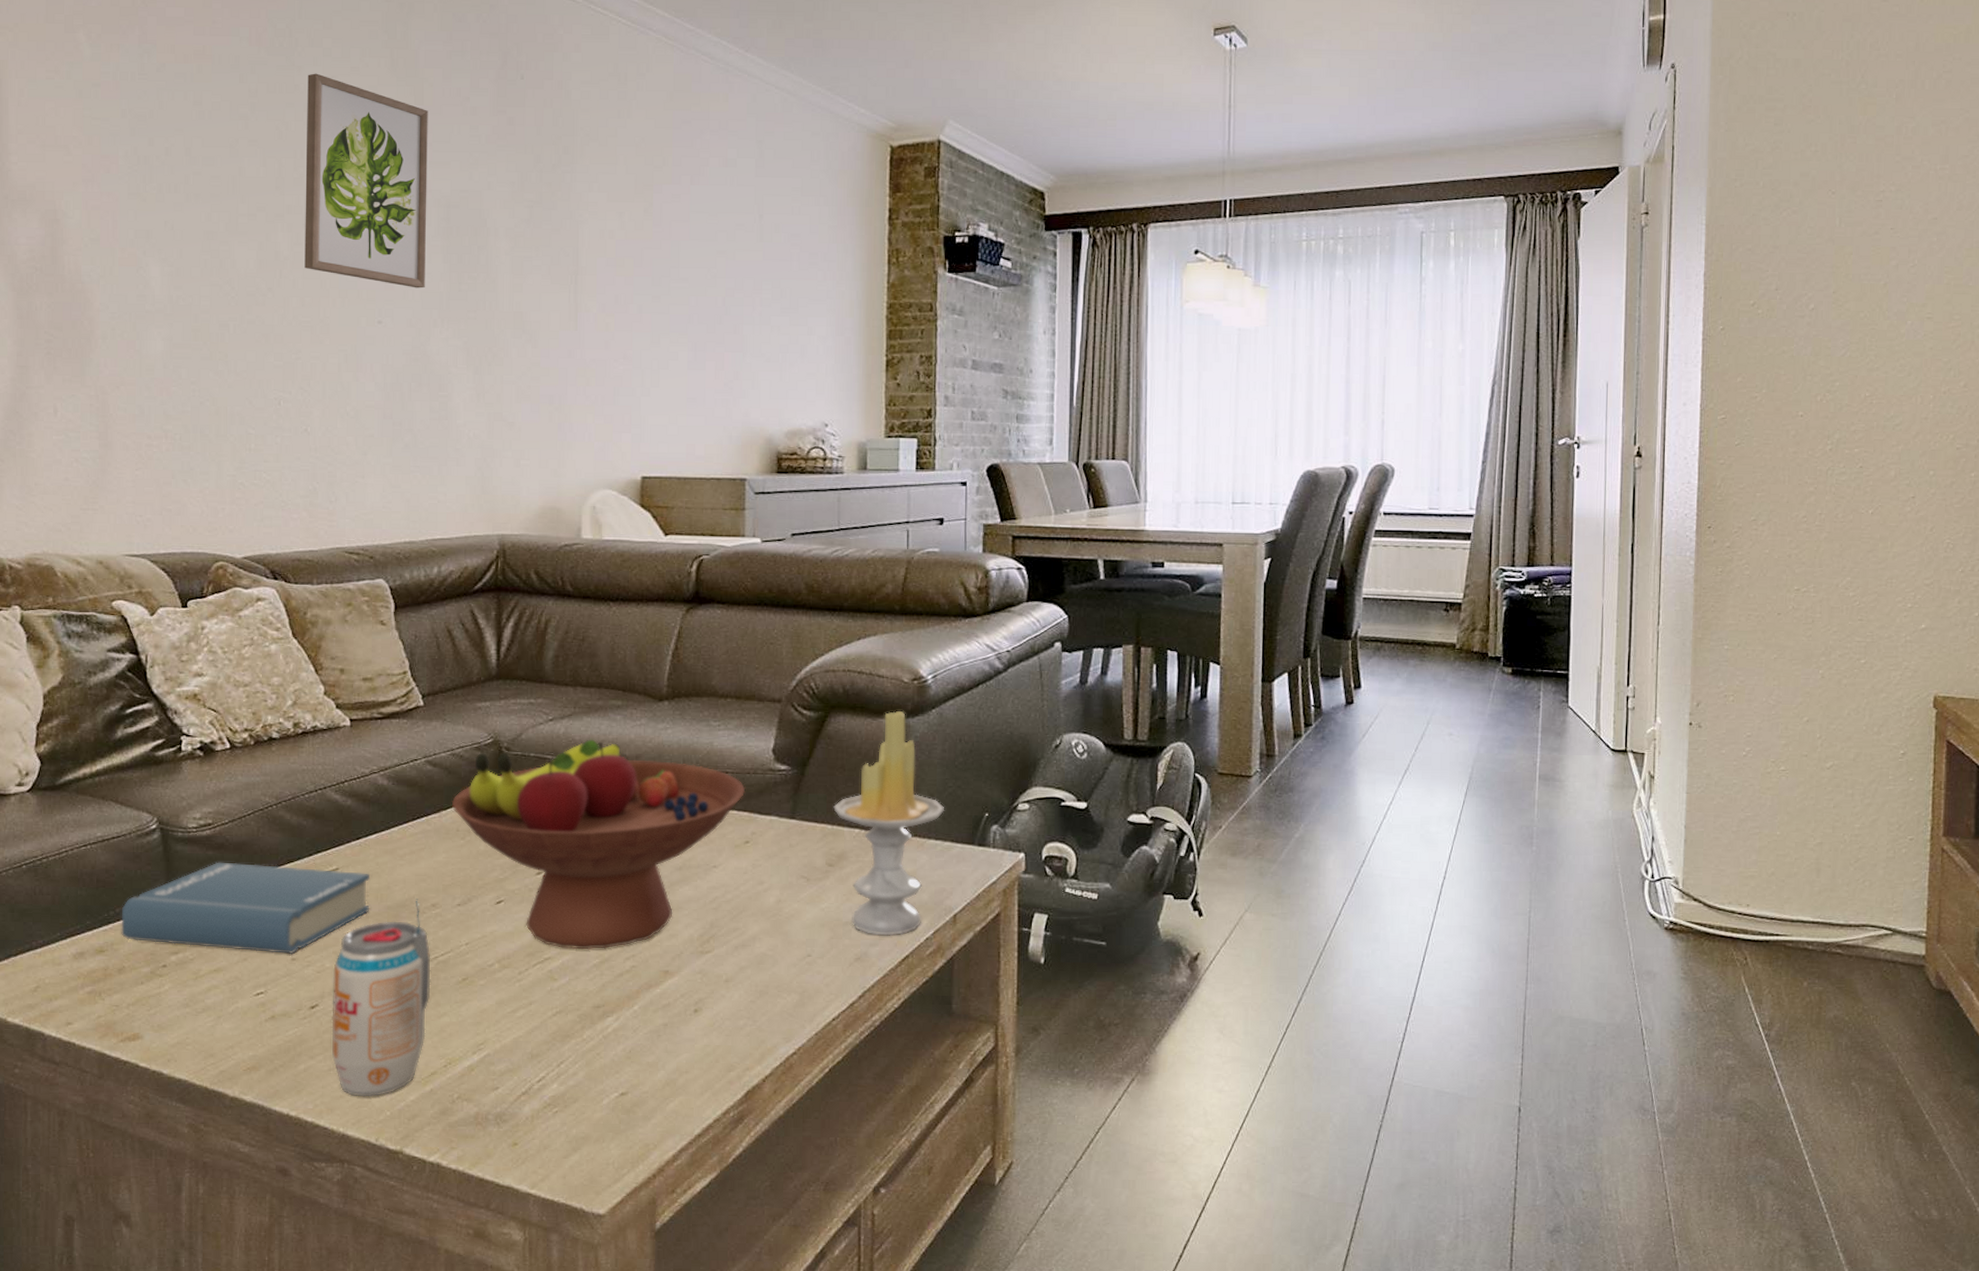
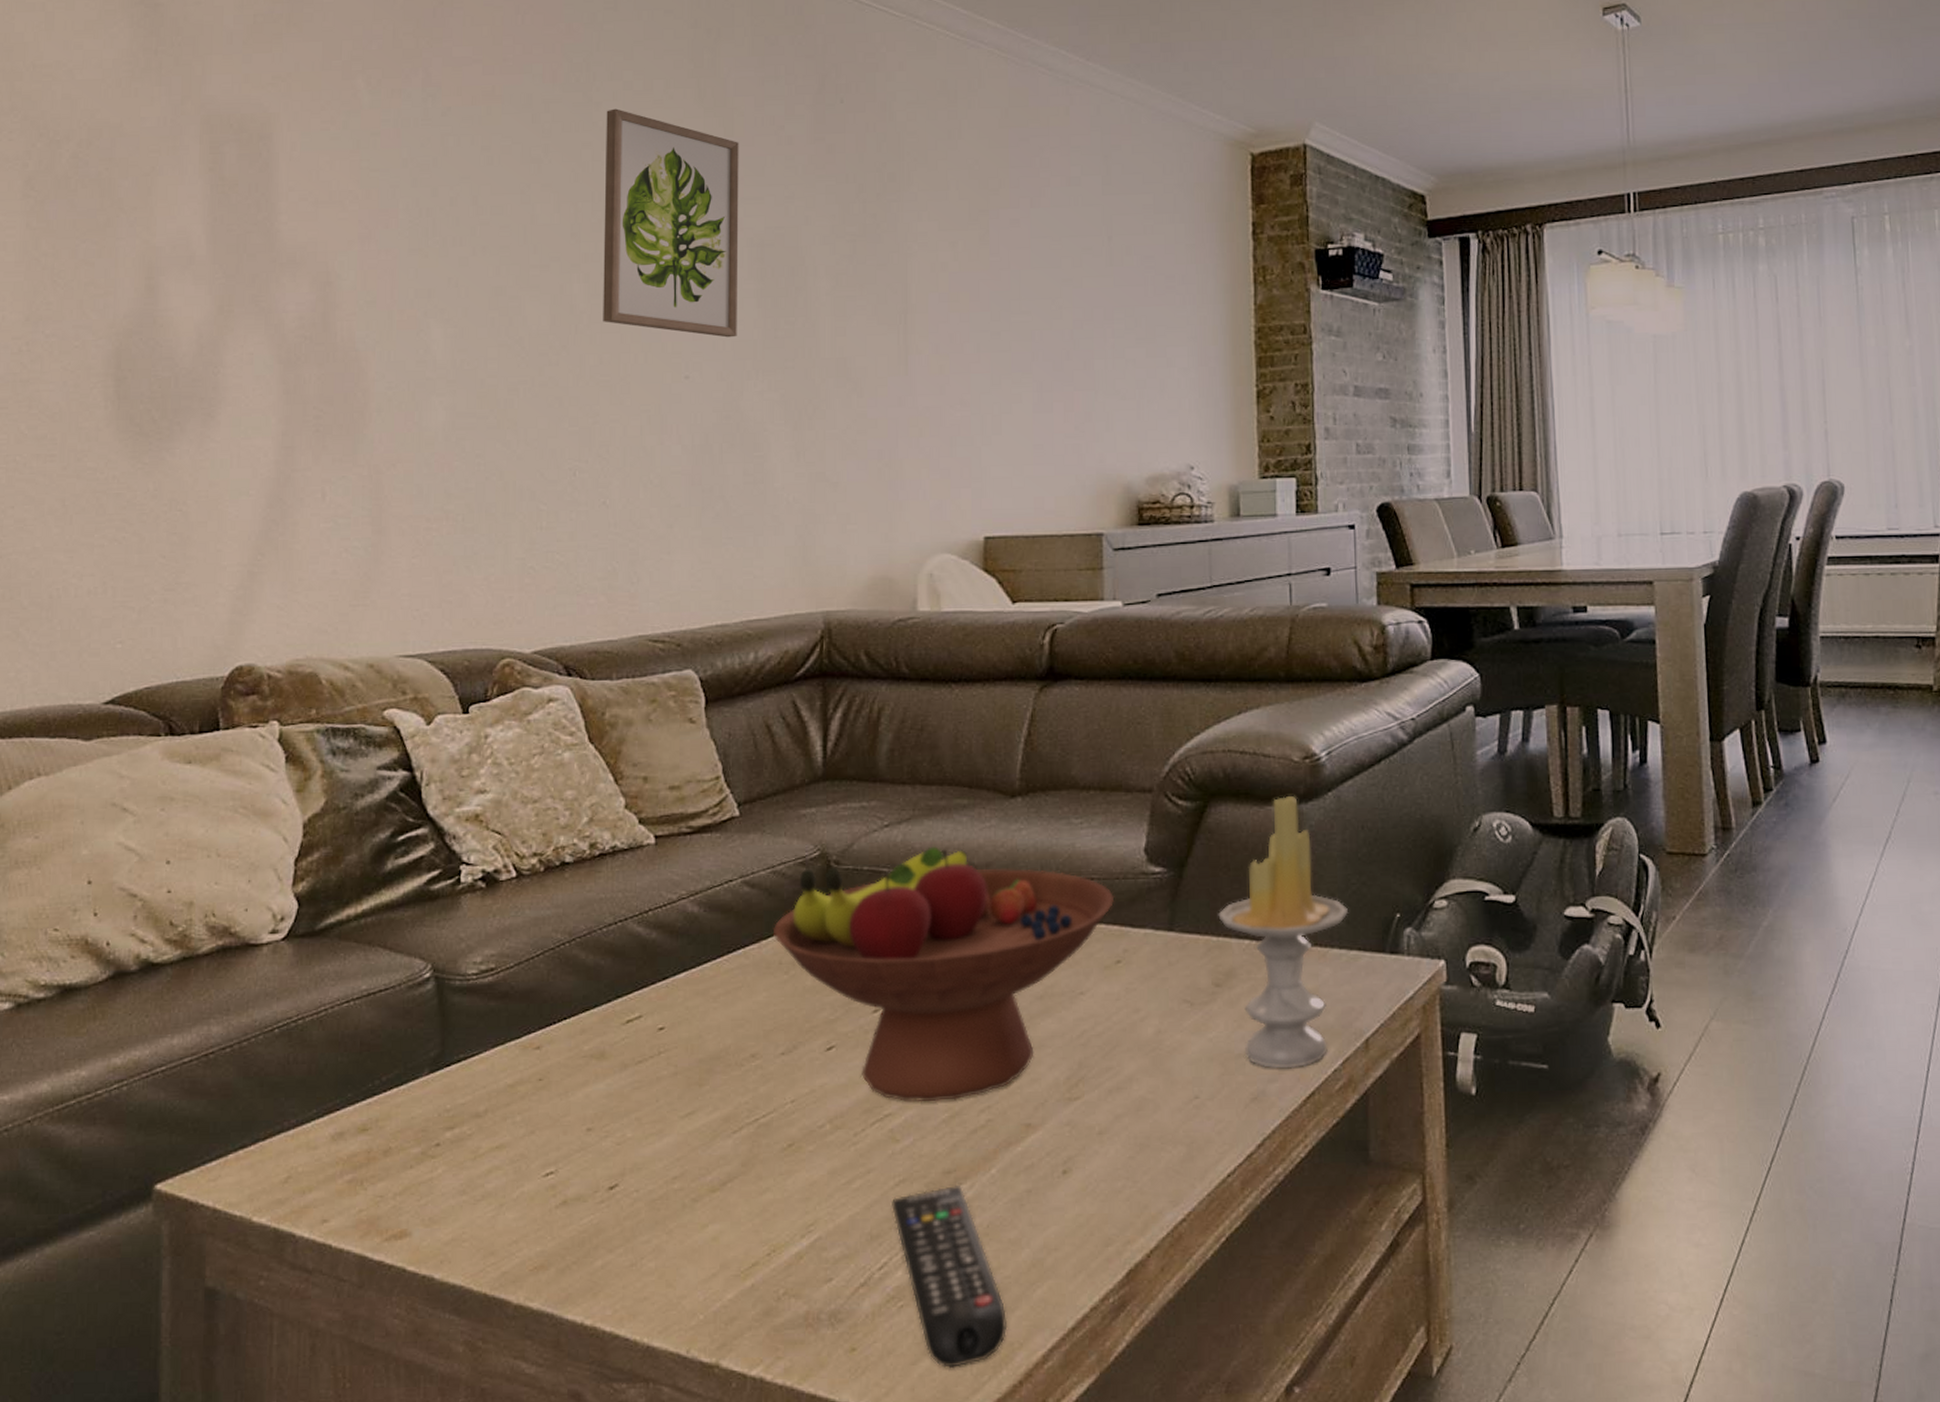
hardback book: present [121,862,369,955] -> none [387,1014,678,1124]
beverage can: present [331,899,431,1097] -> none [634,1049,751,1298]
remote control: none [548,1017,645,1163] -> present [890,1184,1008,1369]

